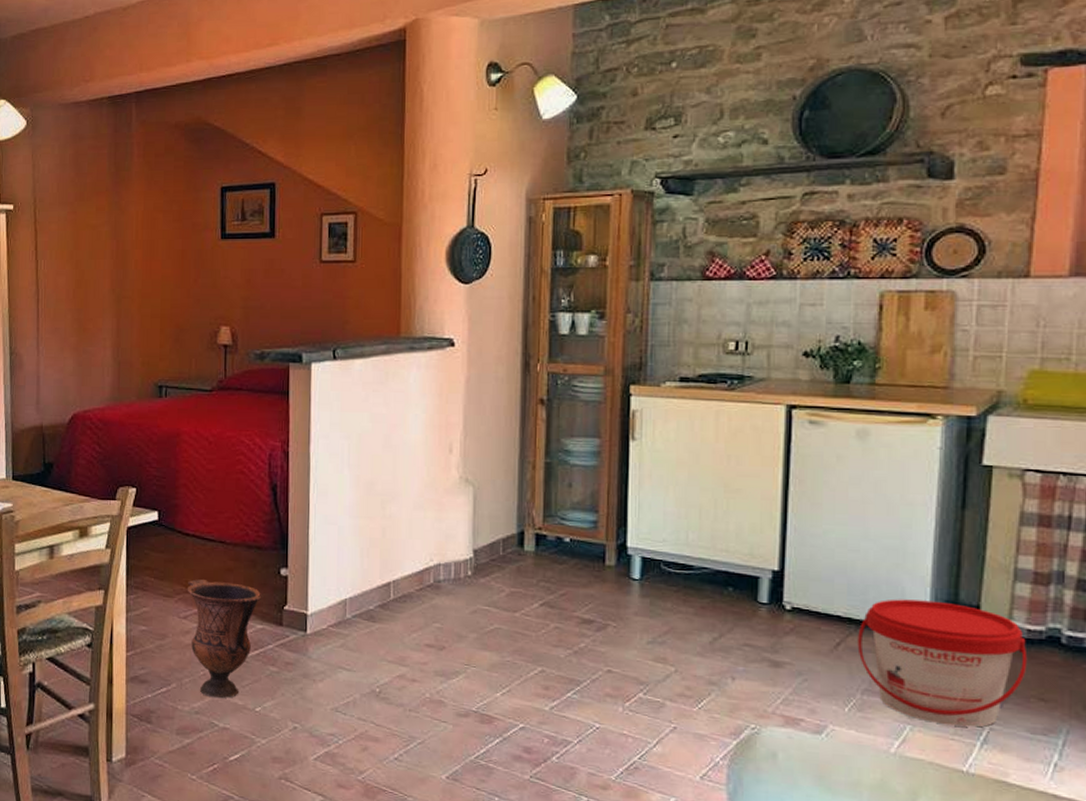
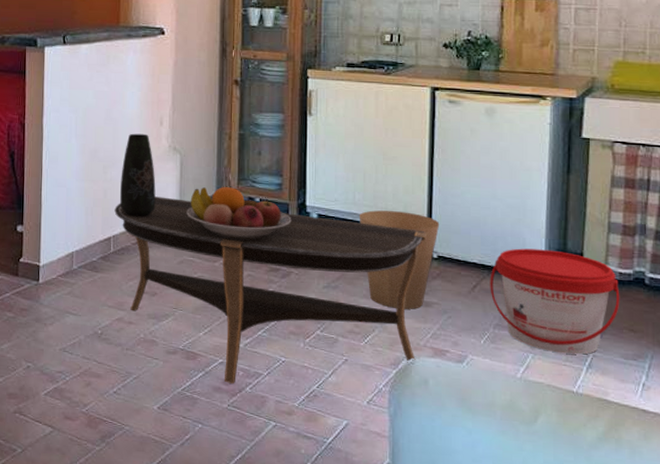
coffee table: none [394,536,779,752] -> present [114,196,428,384]
vase: none [401,462,444,560] -> present [120,133,156,217]
fruit bowl: none [481,525,609,586] -> present [186,187,292,239]
trash can: none [692,552,795,670] -> present [359,210,440,309]

